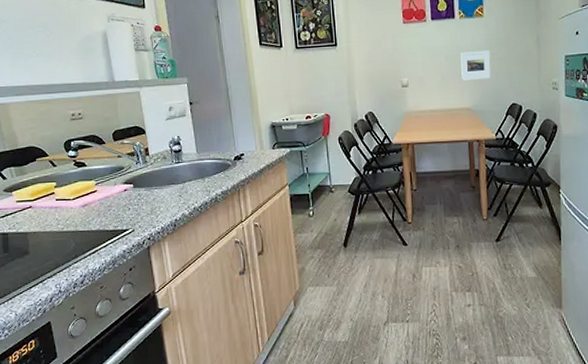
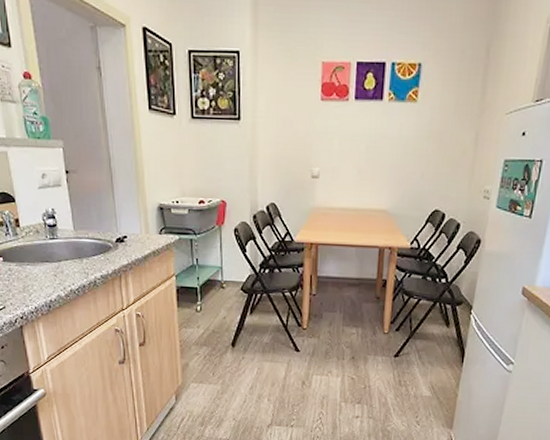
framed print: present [460,50,491,81] -> none [381,143,419,179]

